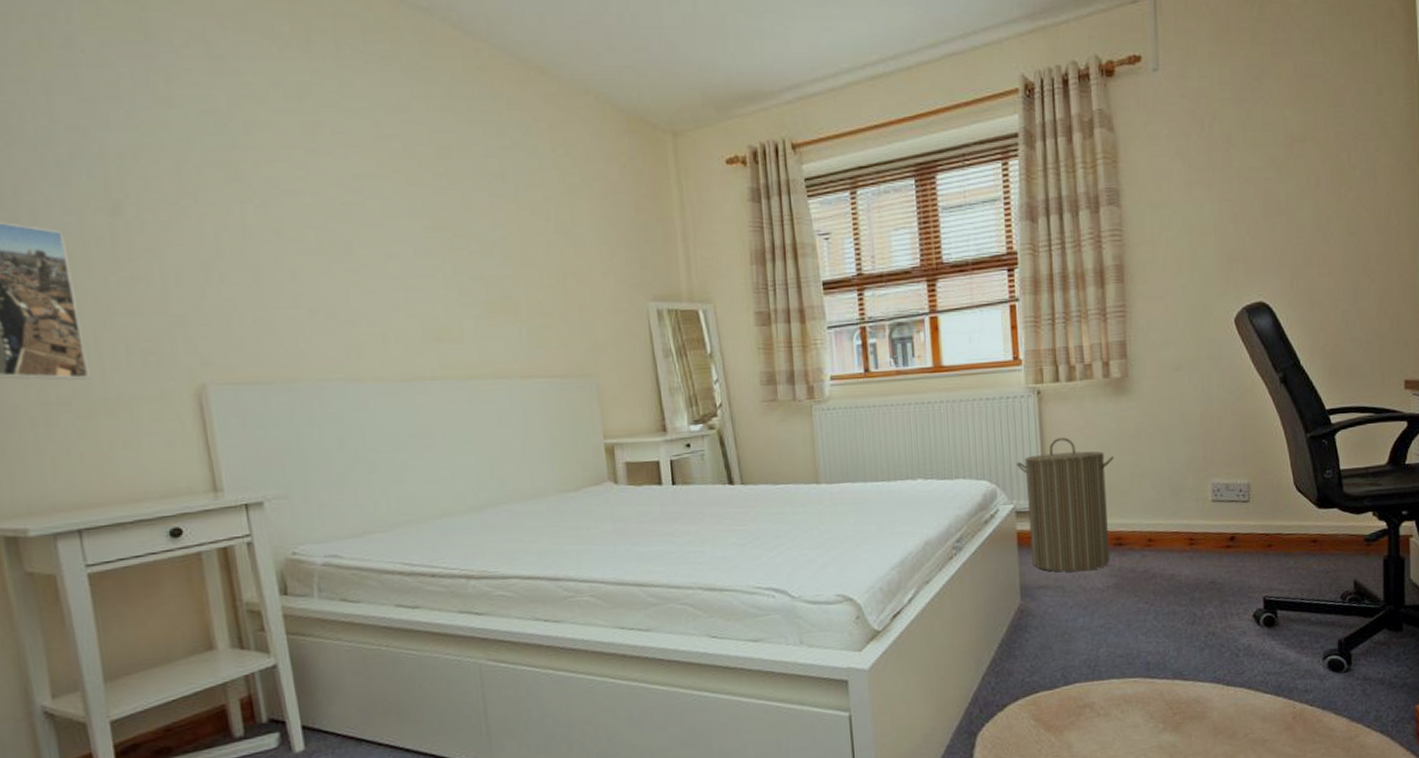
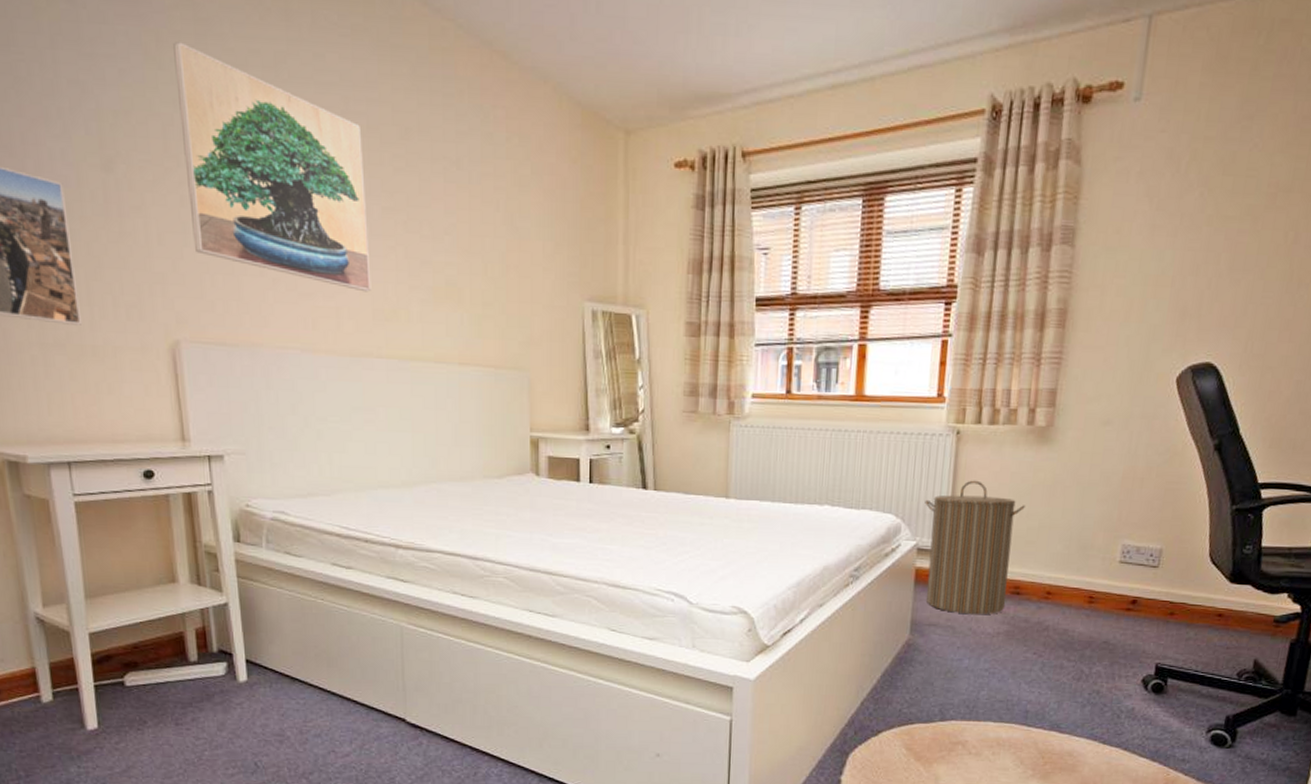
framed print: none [185,80,420,314] -> present [173,42,372,292]

